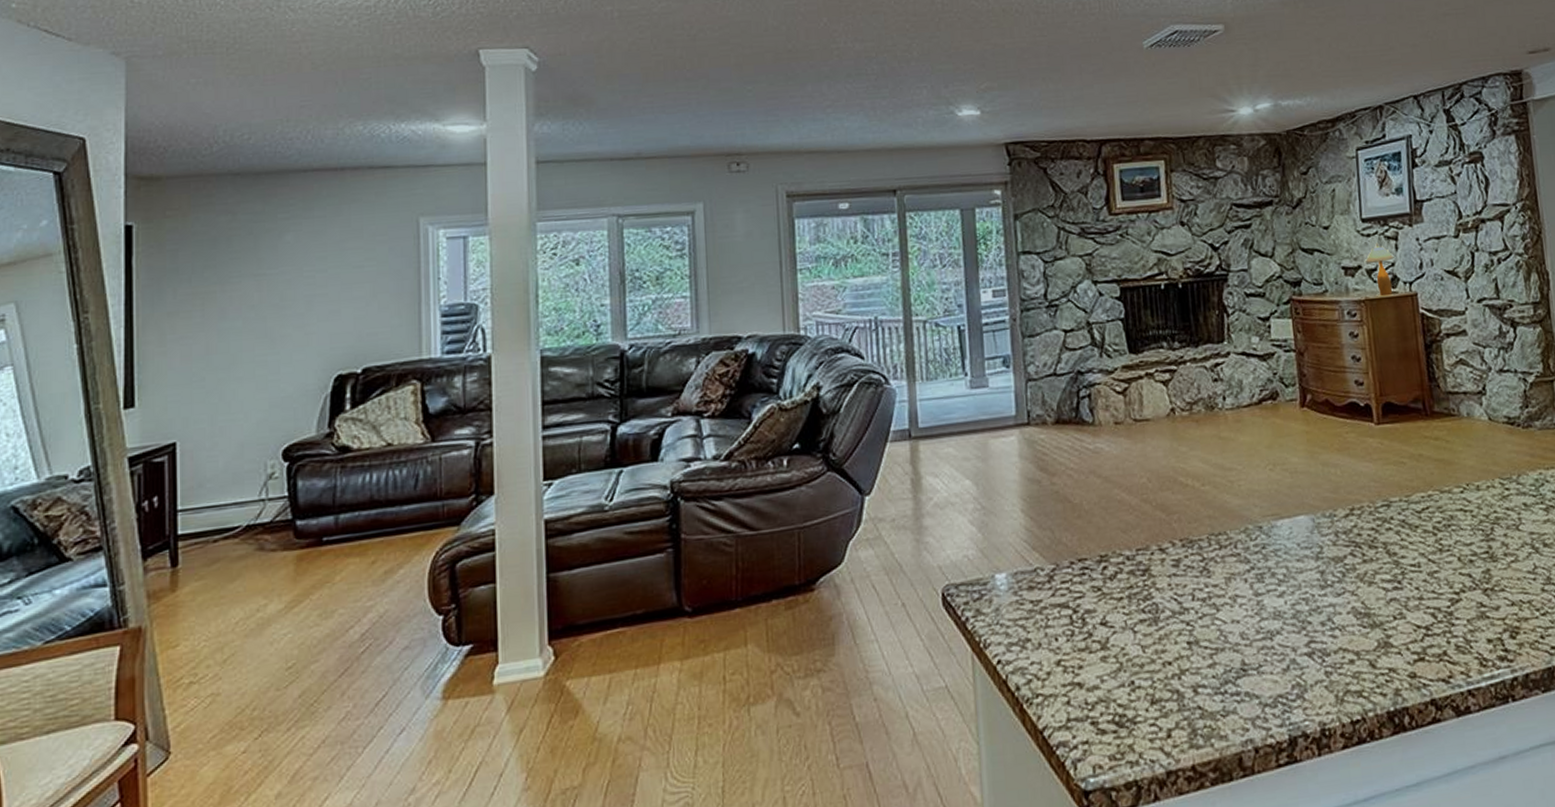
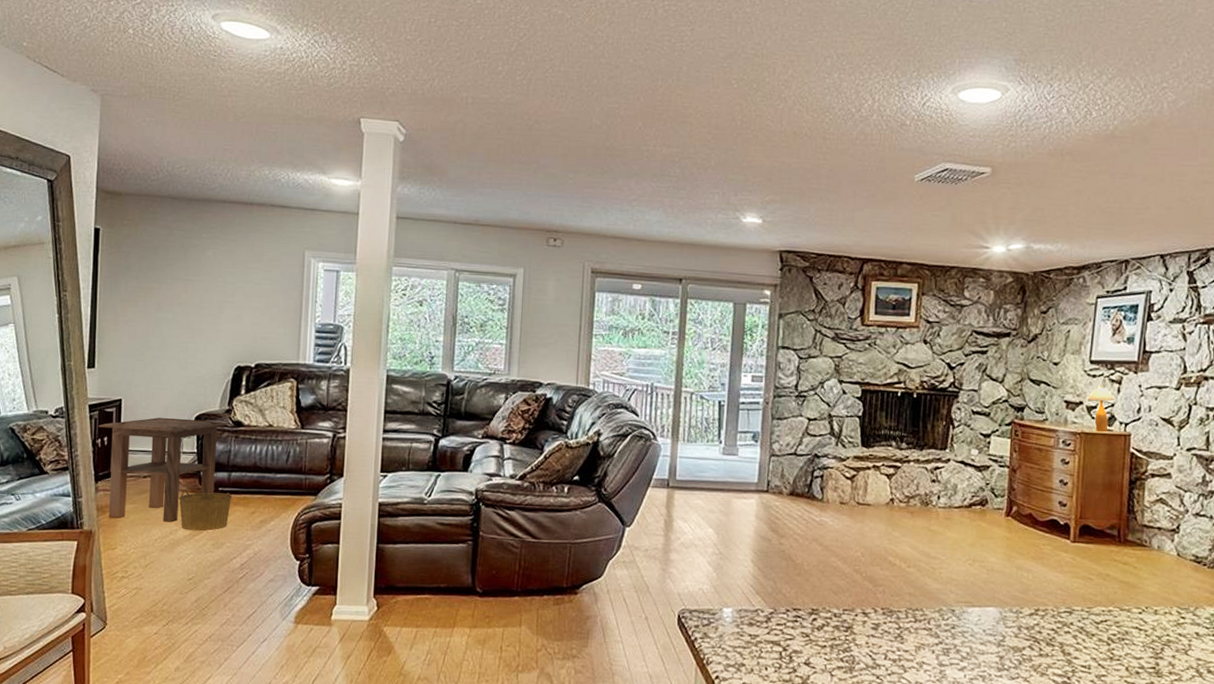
side table: none [143,449,333,606] -> present [98,418,230,523]
basket: none [266,541,342,603] -> present [179,489,232,531]

